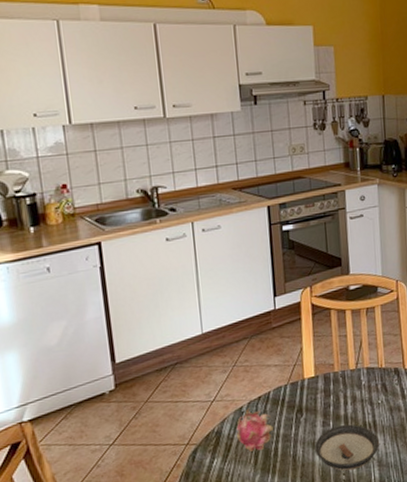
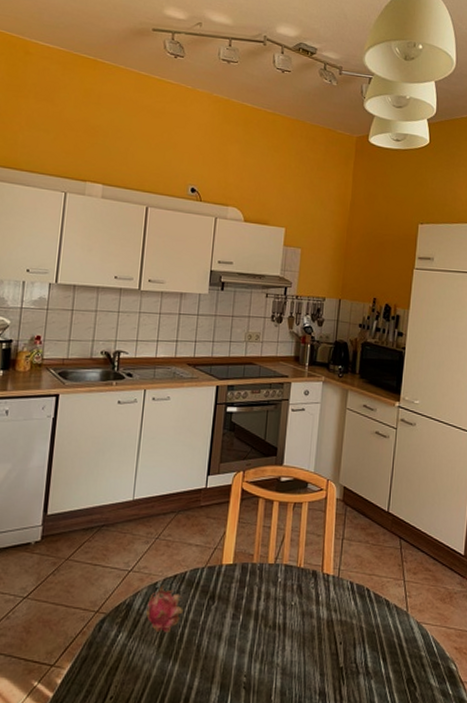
saucer: present [315,424,379,471] -> none [220,622,286,673]

